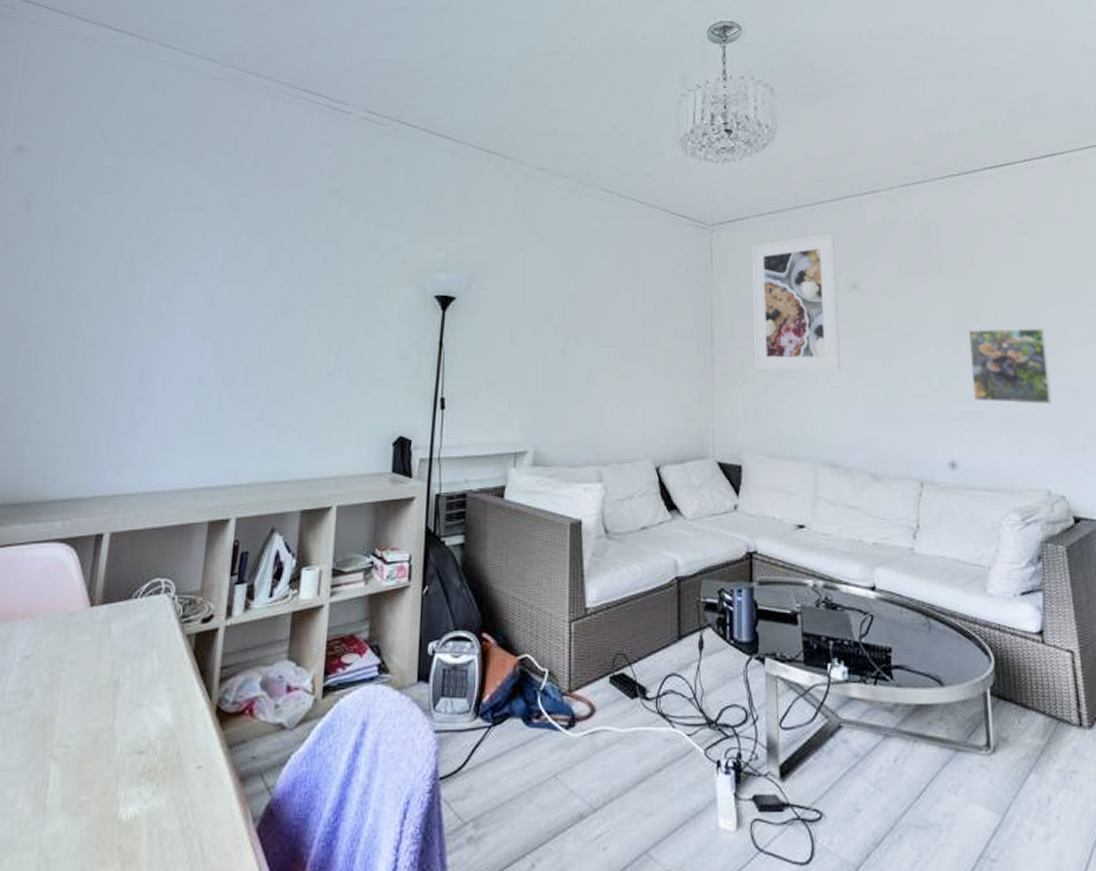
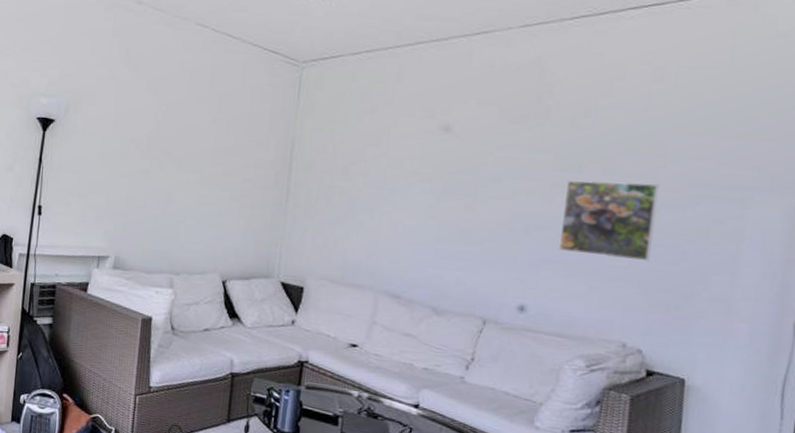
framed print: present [752,233,841,372] -> none [328,74,433,211]

